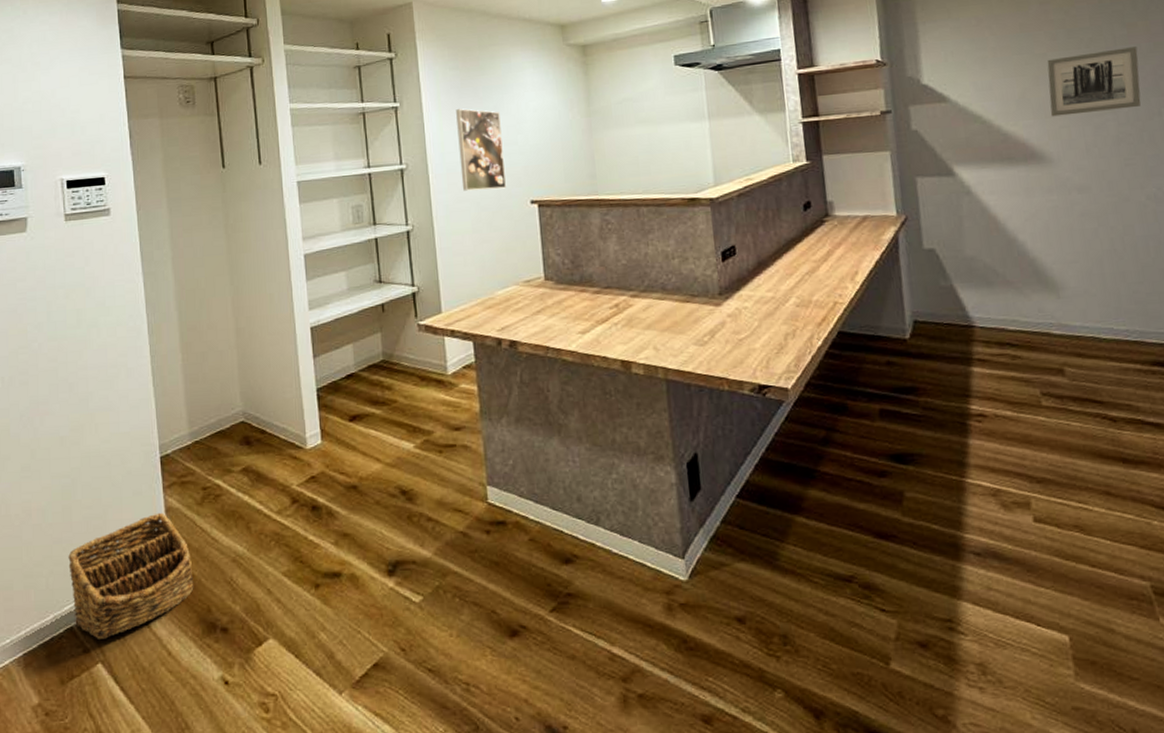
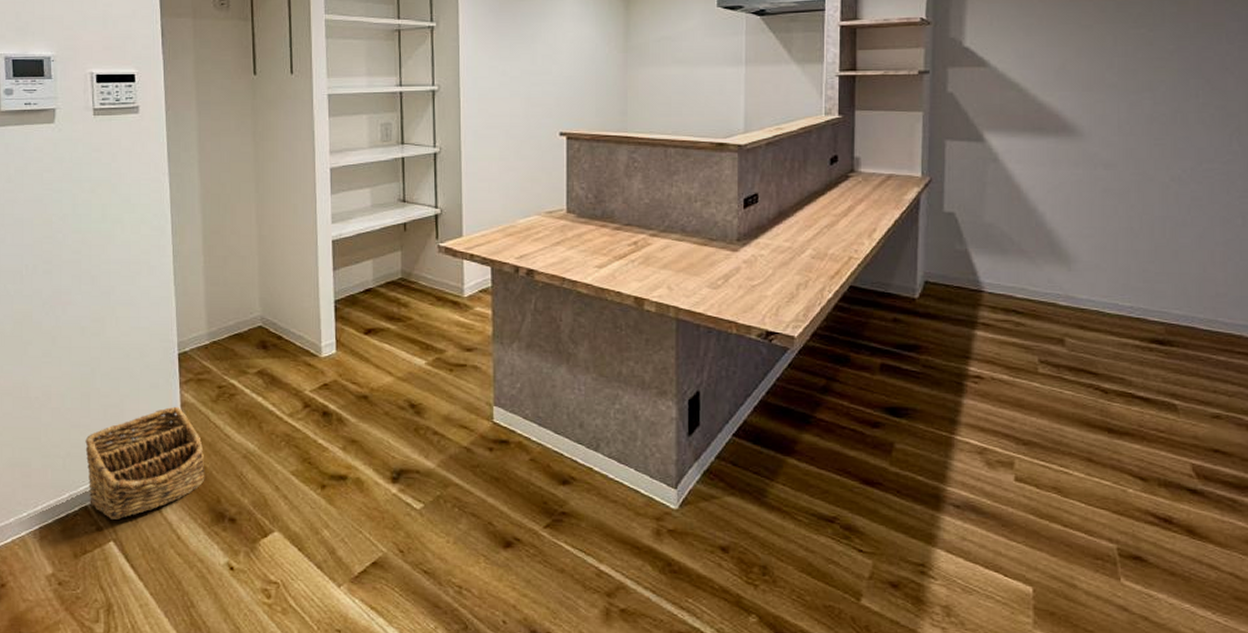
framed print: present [456,108,506,191] -> none [492,34,536,119]
wall art: present [1047,47,1141,117] -> none [1088,26,1185,90]

